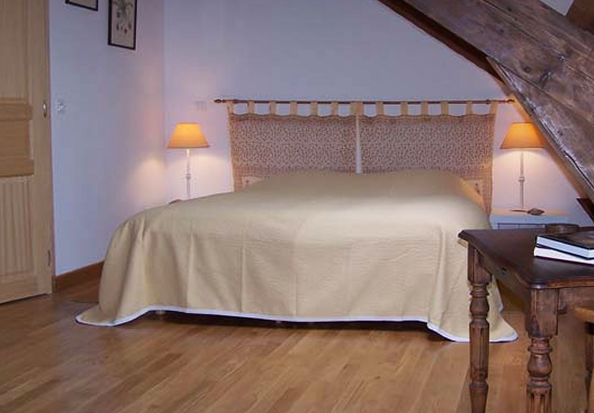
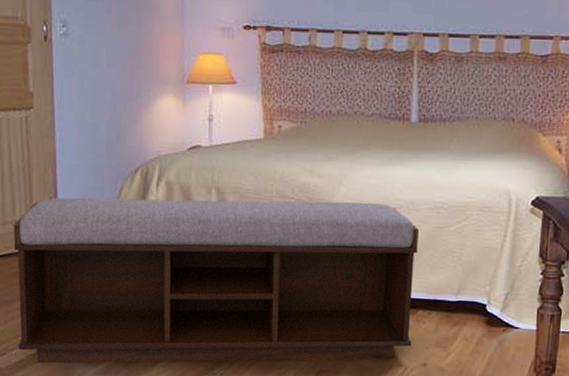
bench: none [15,241,367,399] -> present [13,197,419,364]

